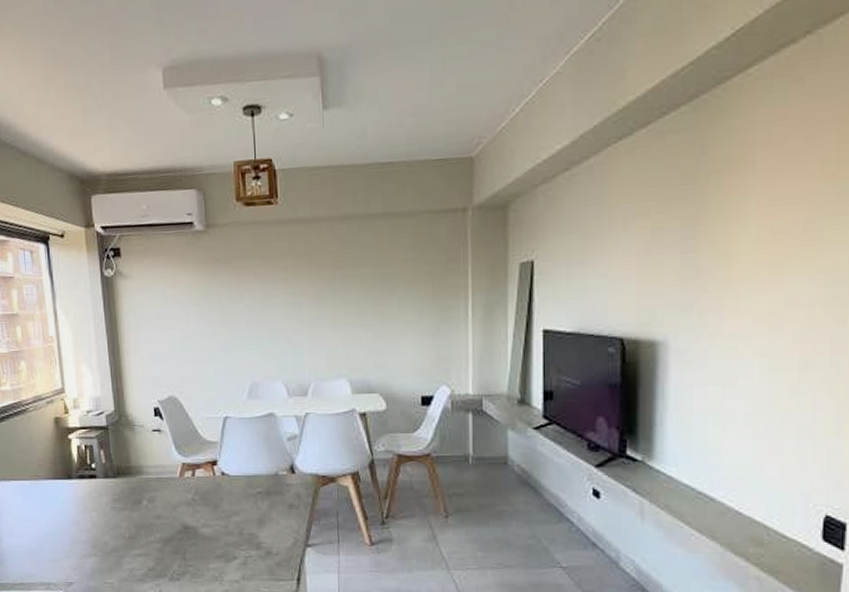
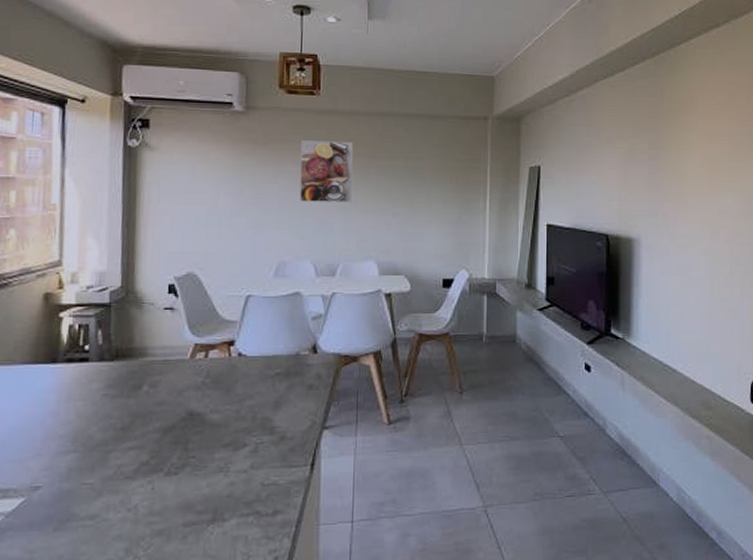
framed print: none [262,252,319,320] -> present [299,140,354,202]

